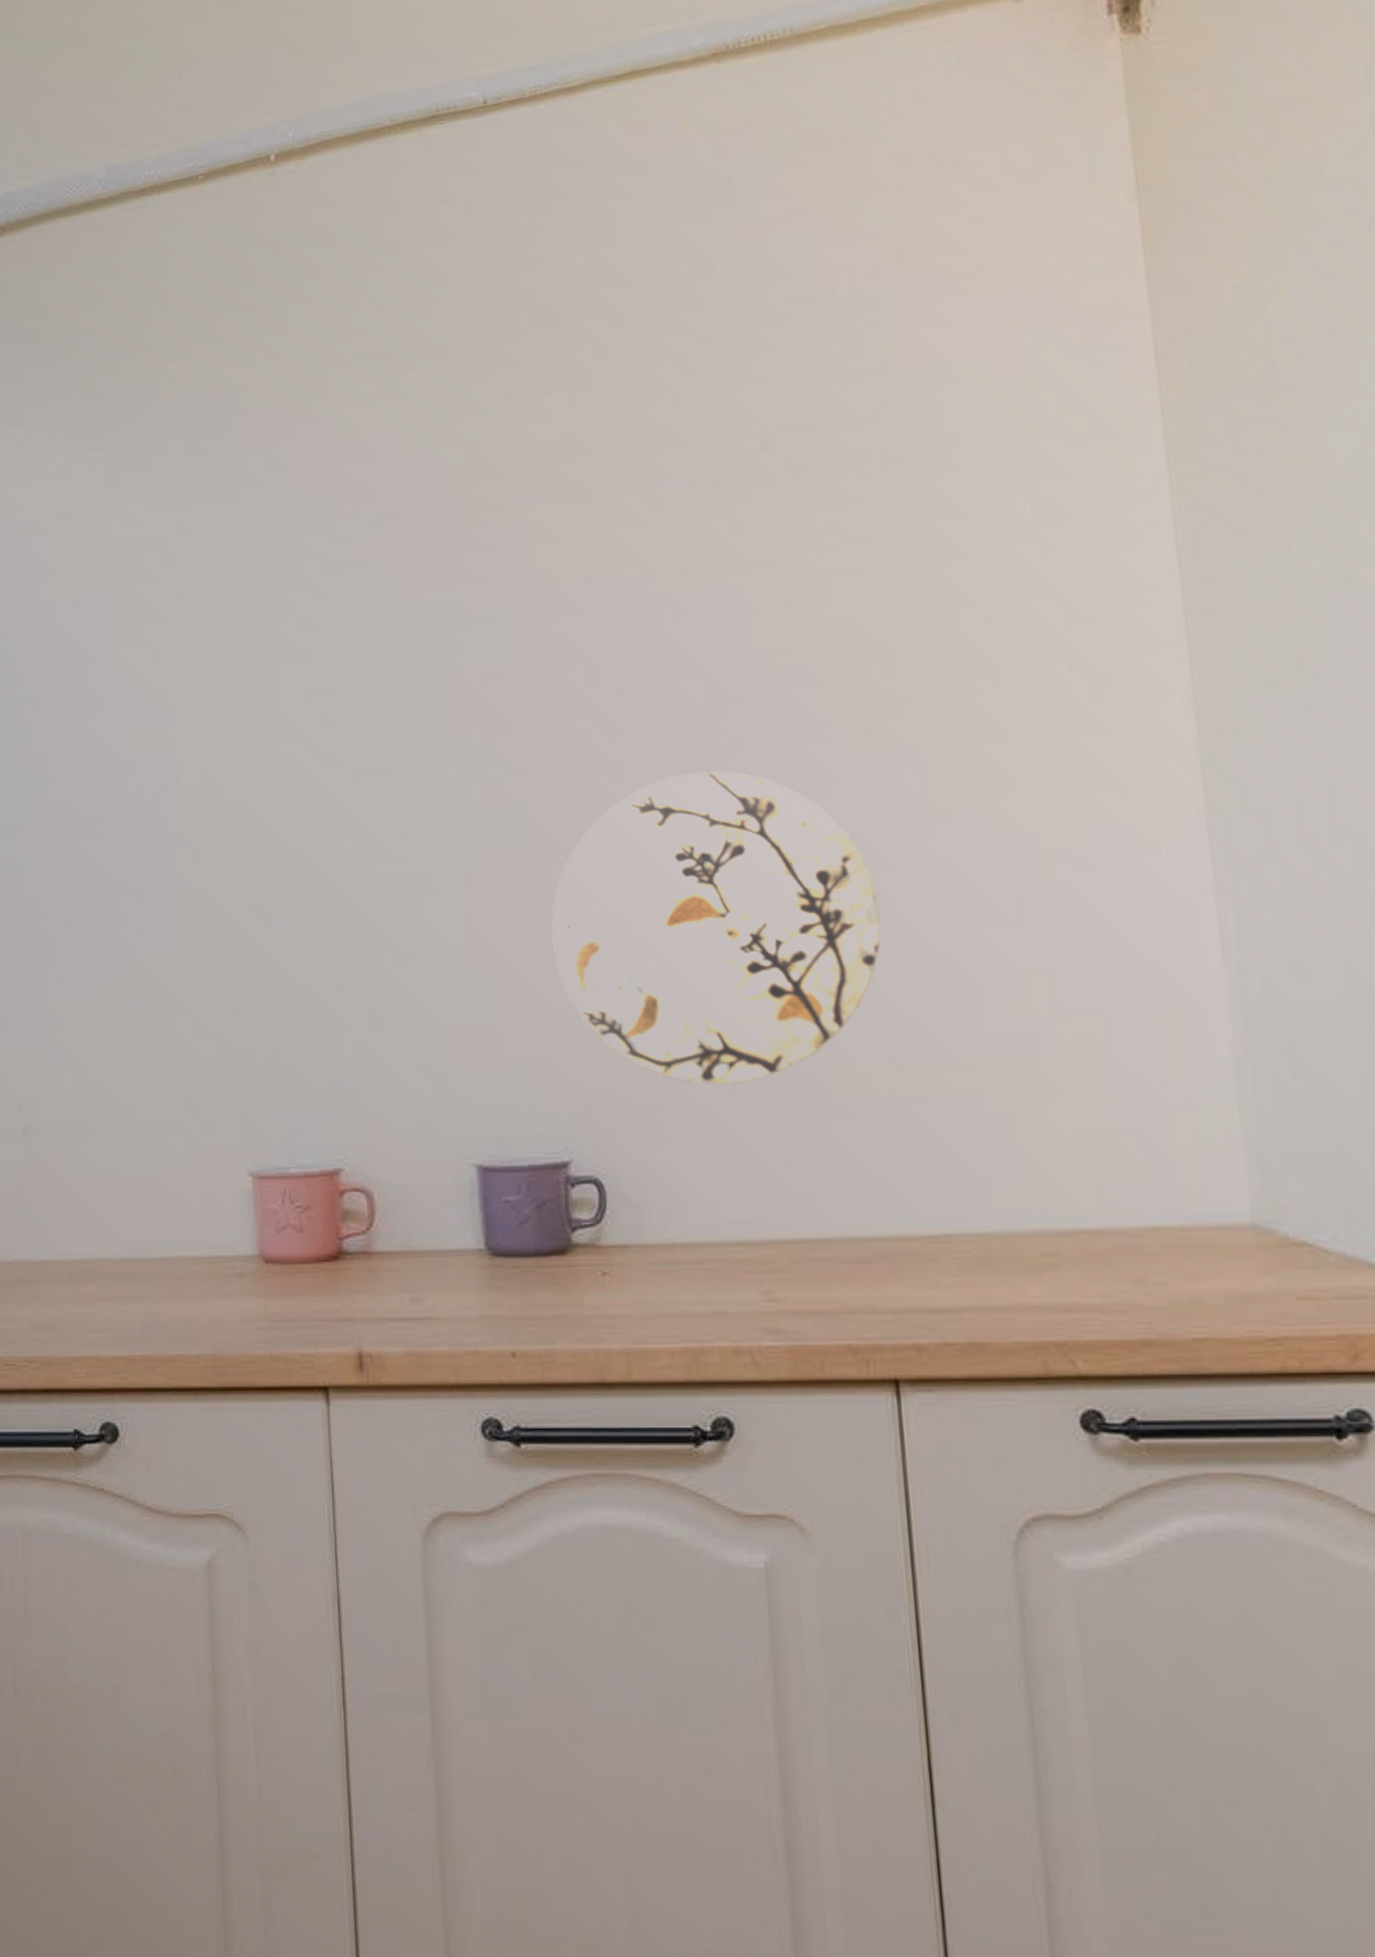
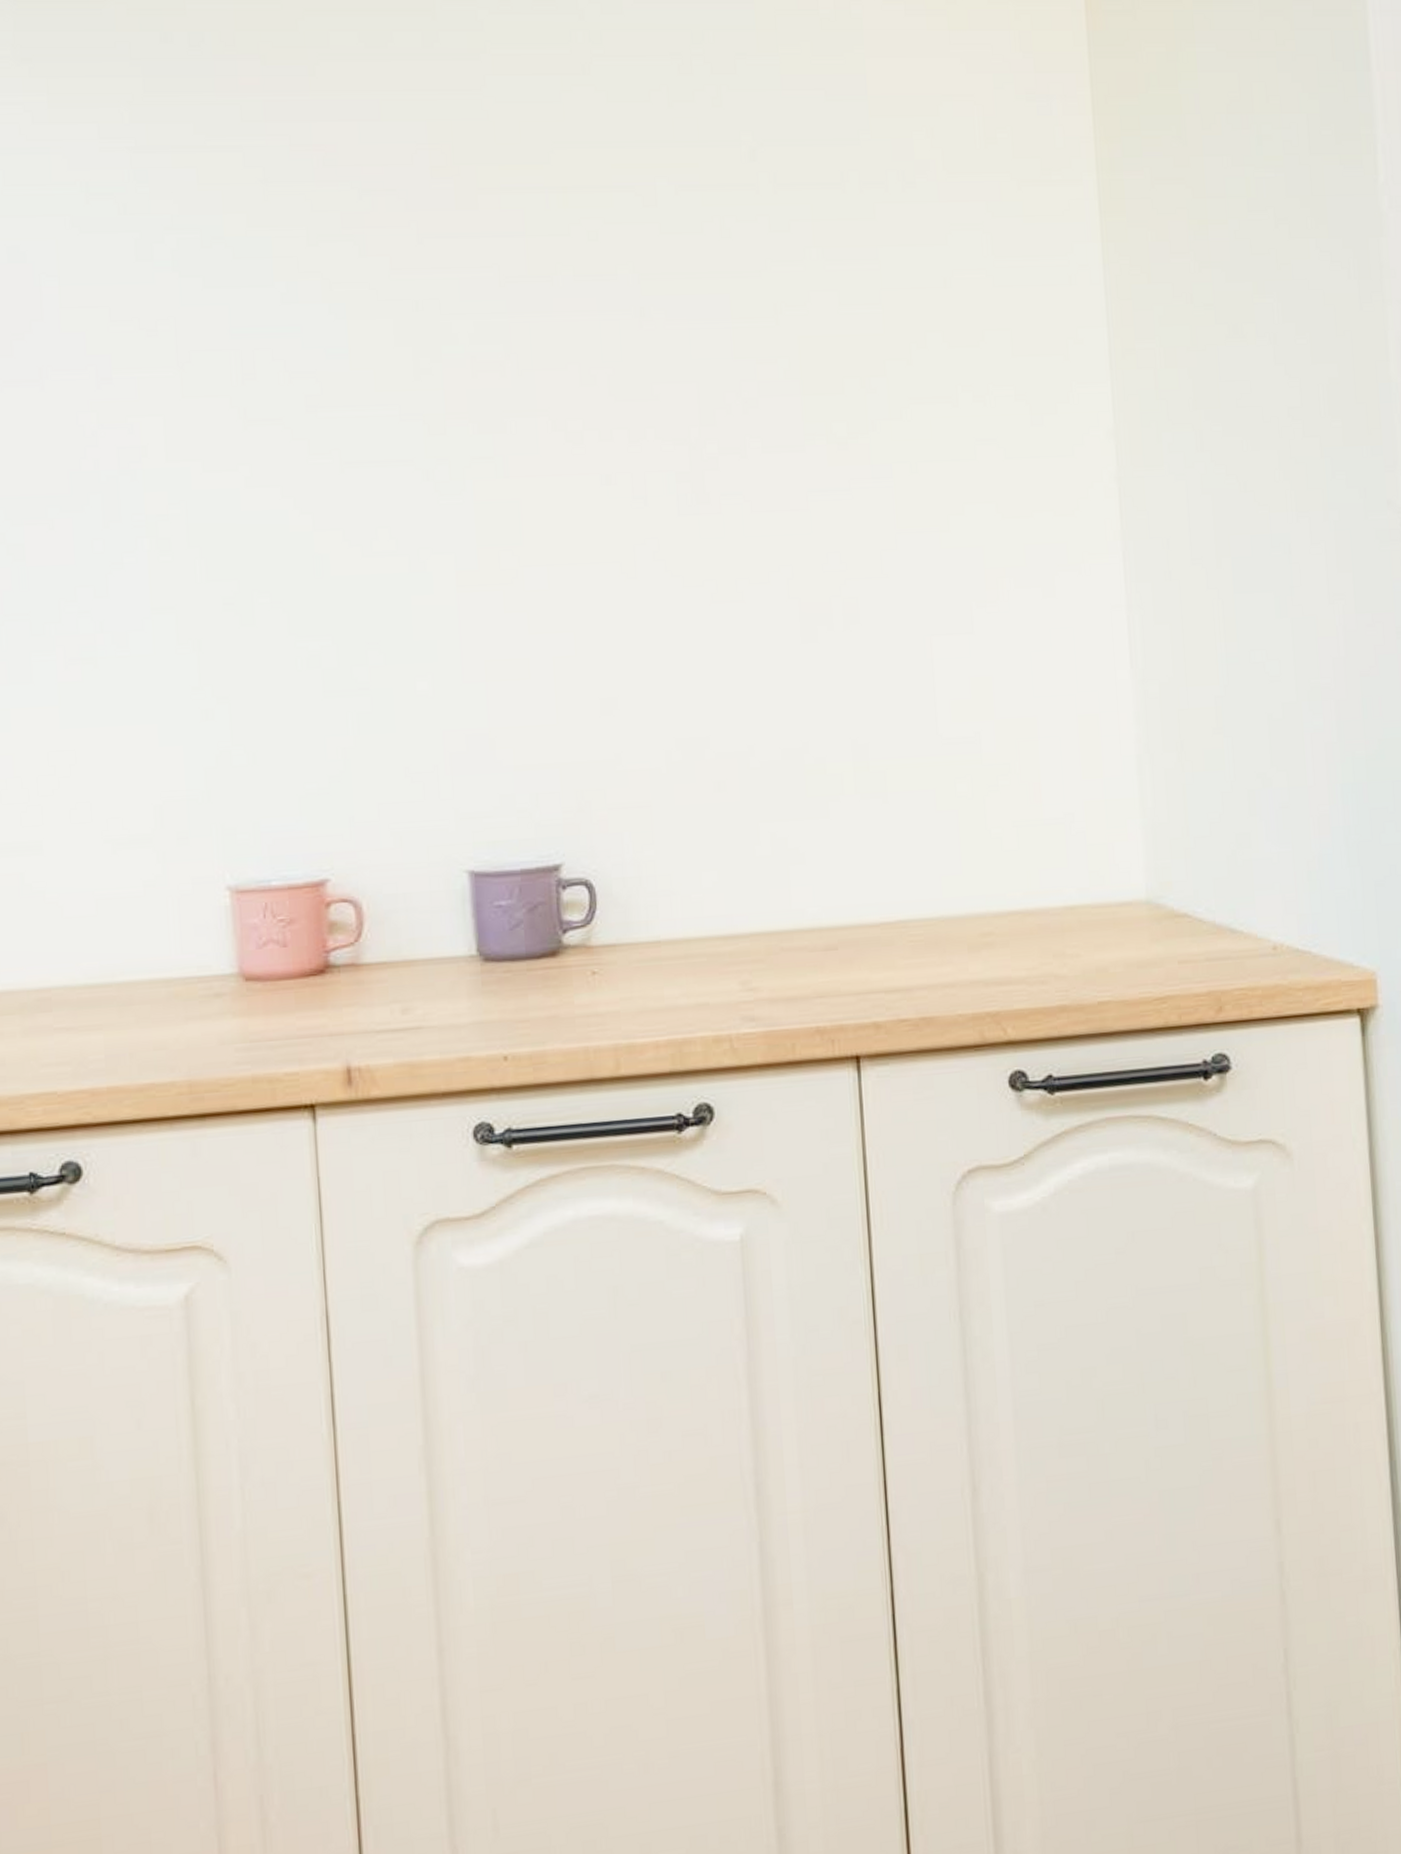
decorative plate: present [551,771,881,1085] -> none [544,477,851,786]

